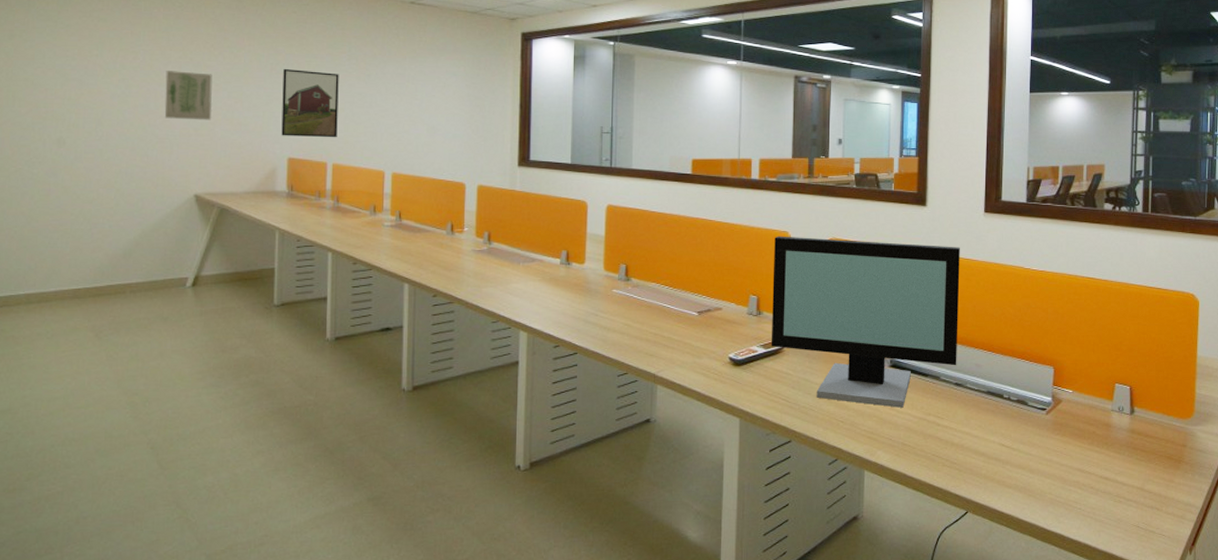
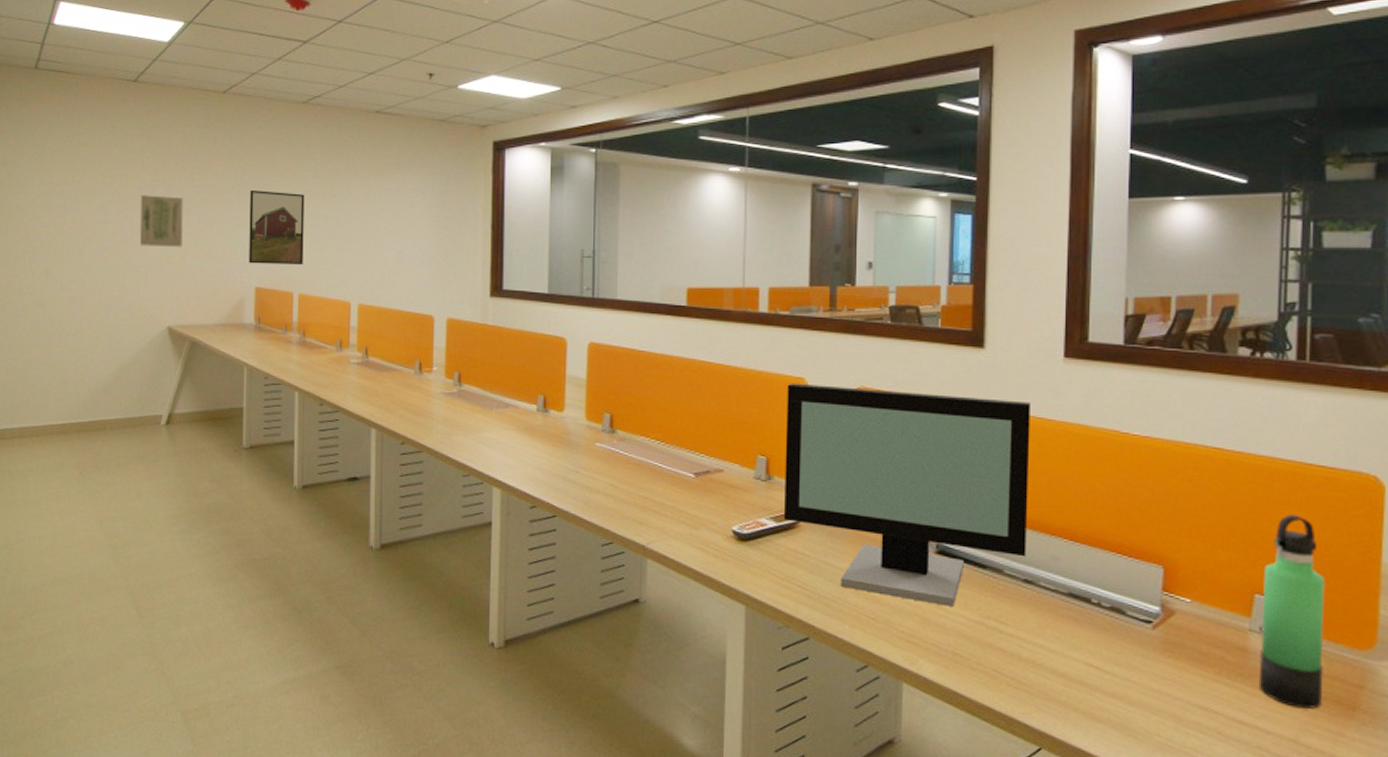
thermos bottle: none [1118,325,1161,464] -> present [1258,515,1325,709]

